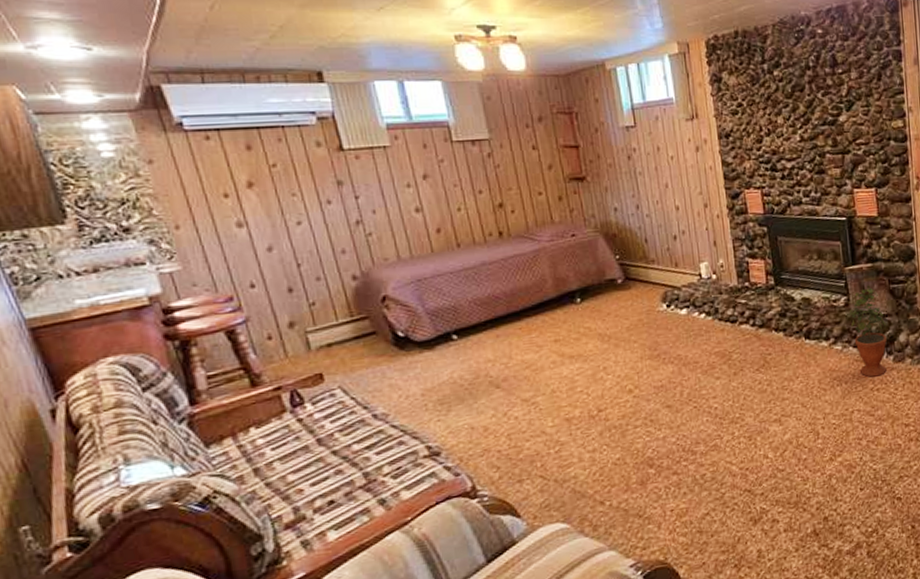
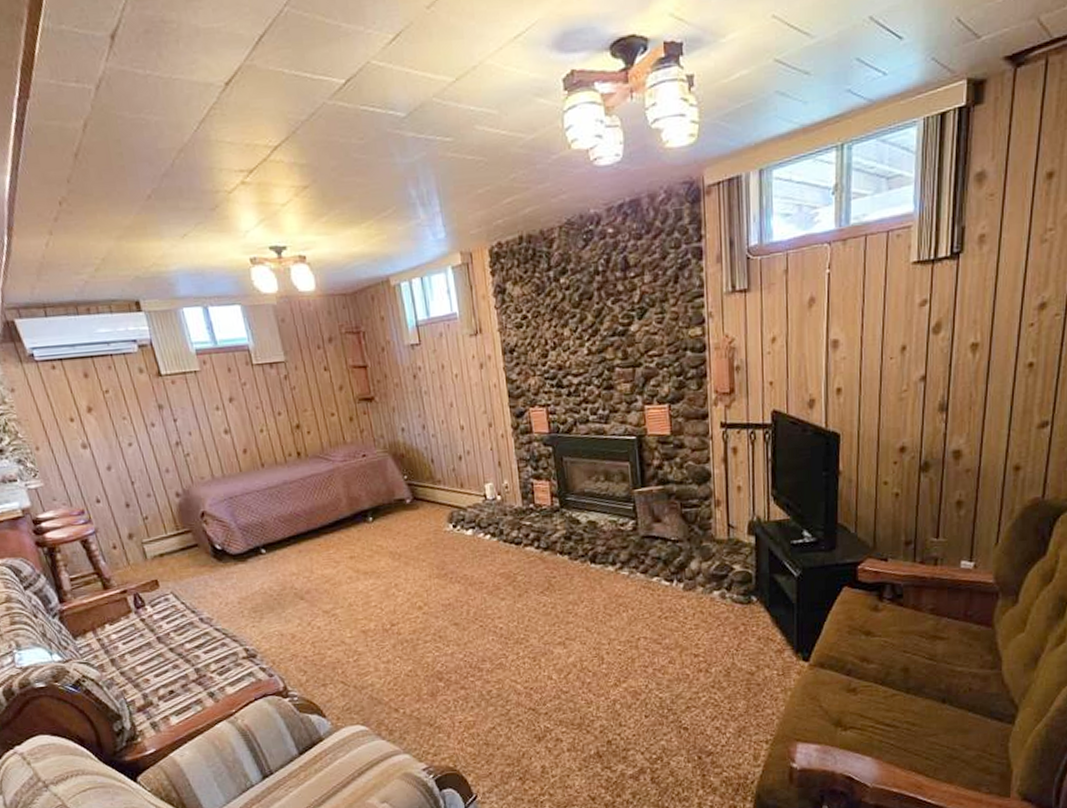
potted plant: present [846,285,887,377] -> none [633,509,677,605]

